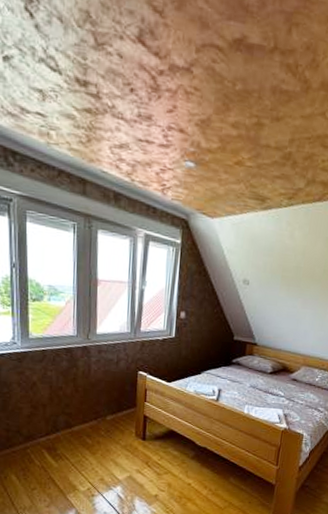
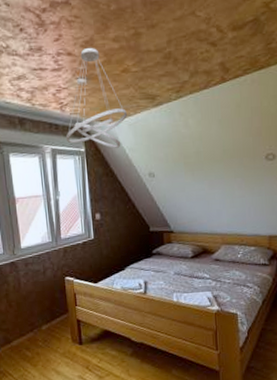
ceiling light fixture: none [162,127,233,247] -> present [65,47,128,148]

